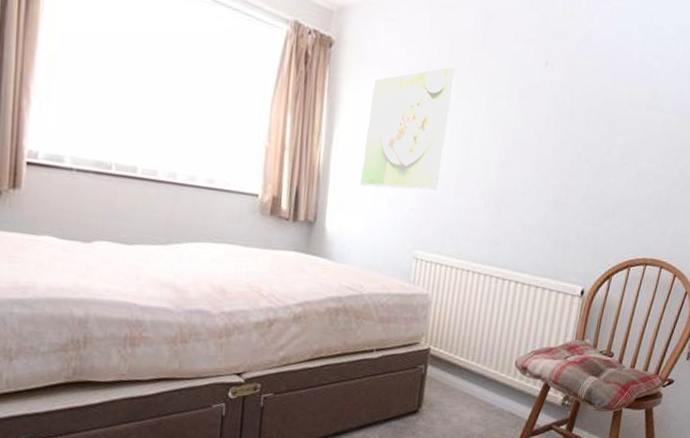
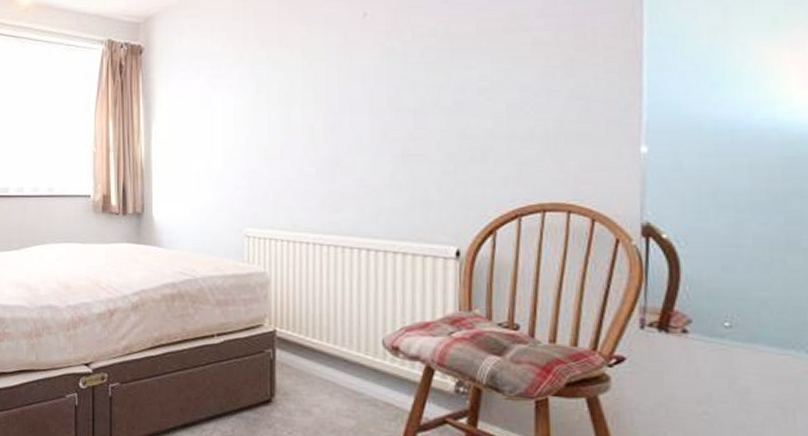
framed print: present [360,66,456,190] -> none [182,42,264,173]

